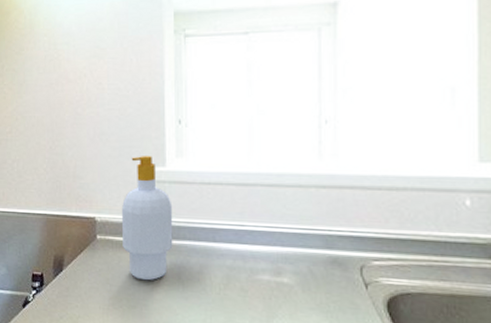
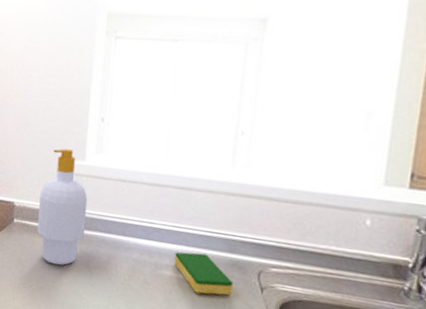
dish sponge: none [270,252,335,297] -> present [174,252,233,295]

